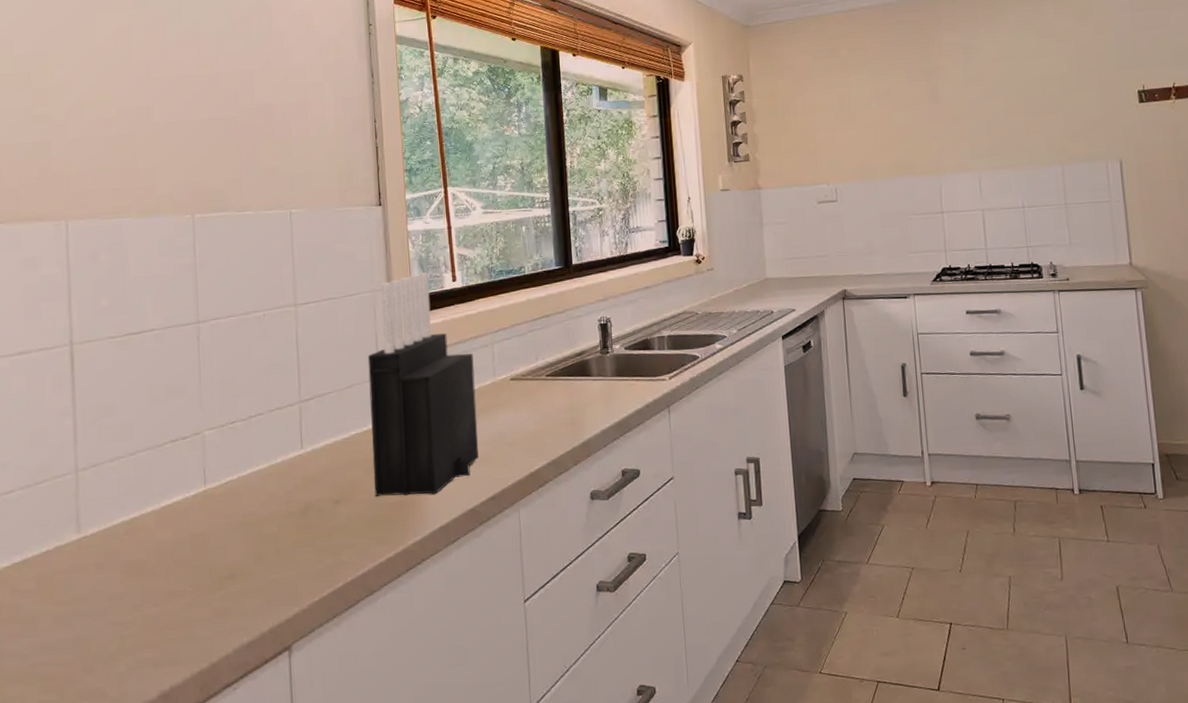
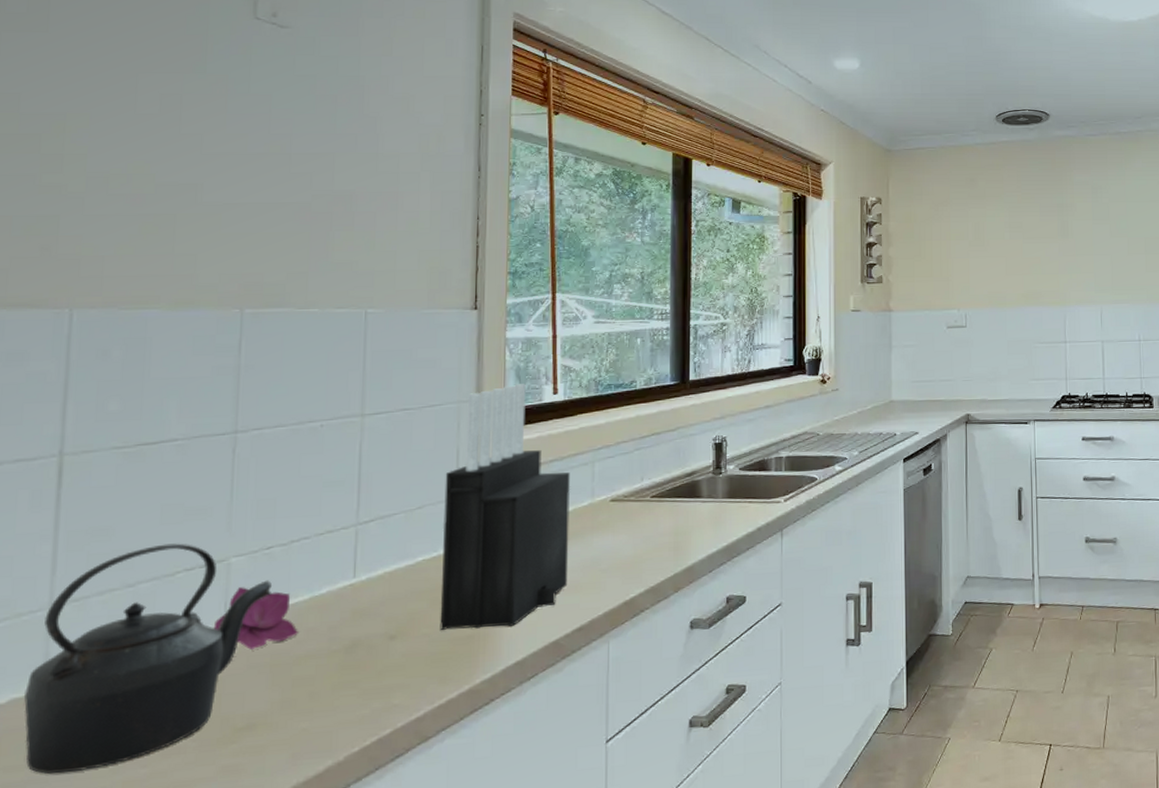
kettle: none [64,418,238,609] -> present [23,543,272,774]
flower: none [197,456,262,510] -> present [213,587,298,650]

